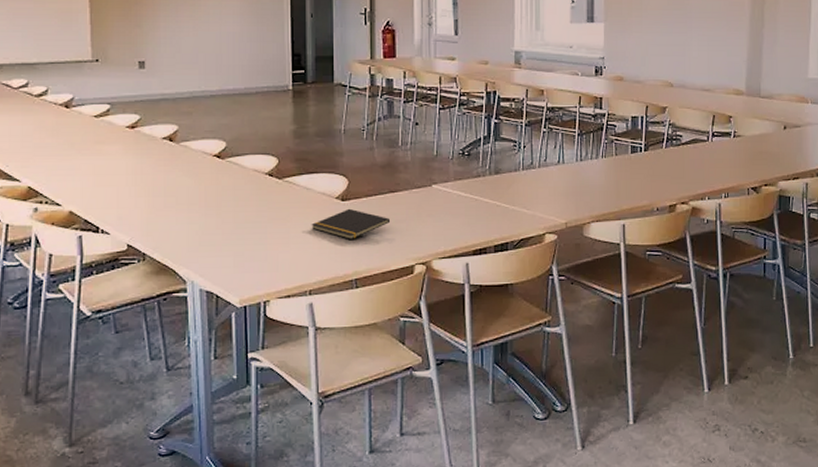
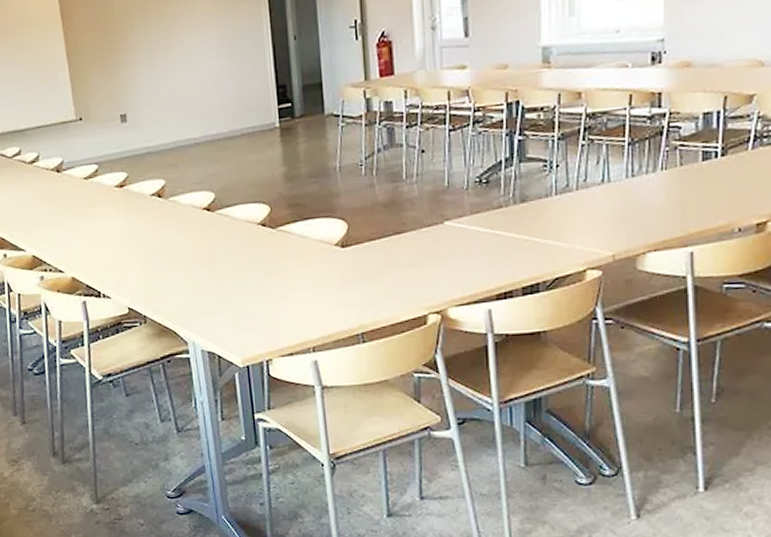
notepad: present [311,208,391,239] -> none [310,255,398,290]

